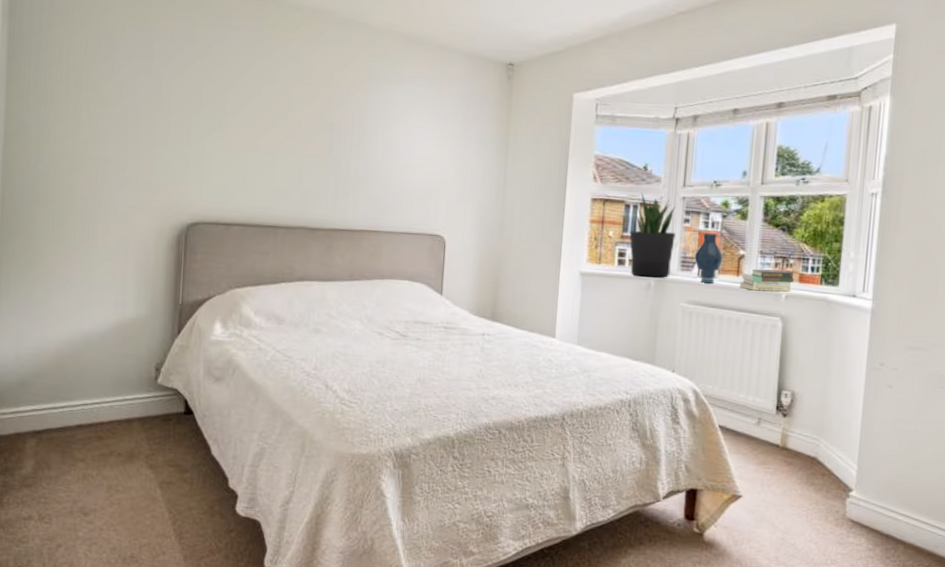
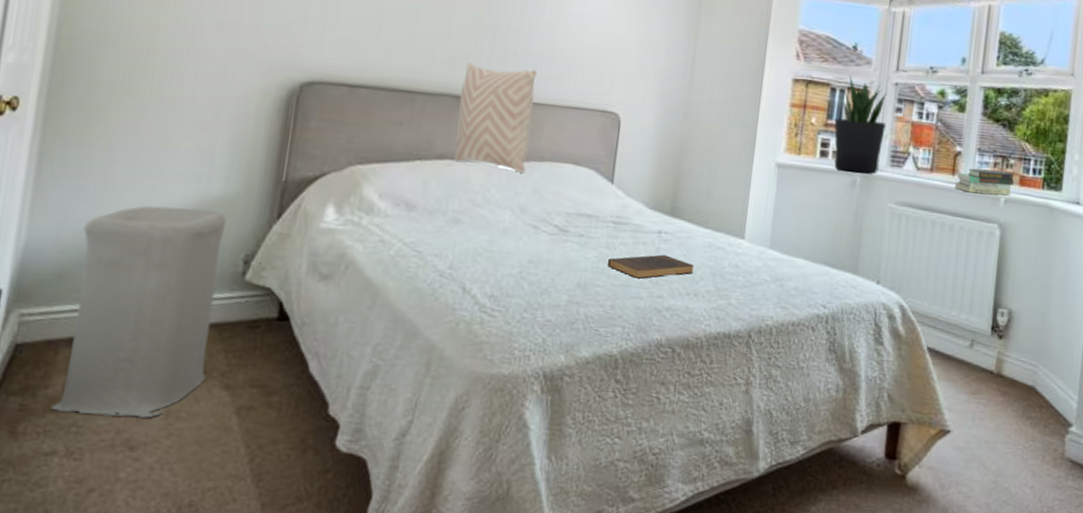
laundry basket: none [25,327,140,491] -> present [51,206,227,418]
pillow: none [311,199,374,289] -> present [453,62,537,172]
book: none [441,353,513,374] -> present [607,254,694,279]
vase: present [694,233,723,283] -> none [906,125,938,183]

